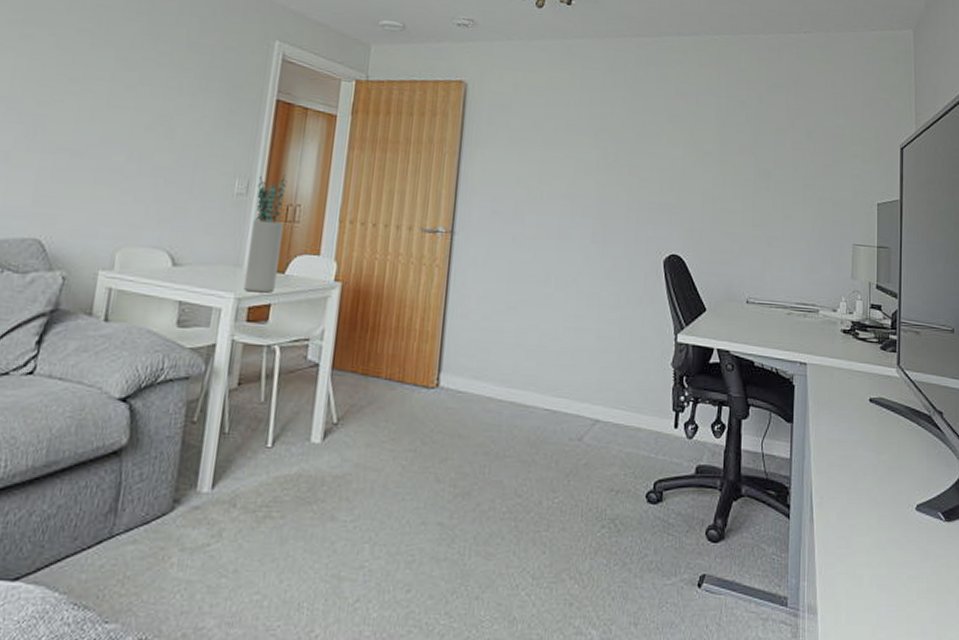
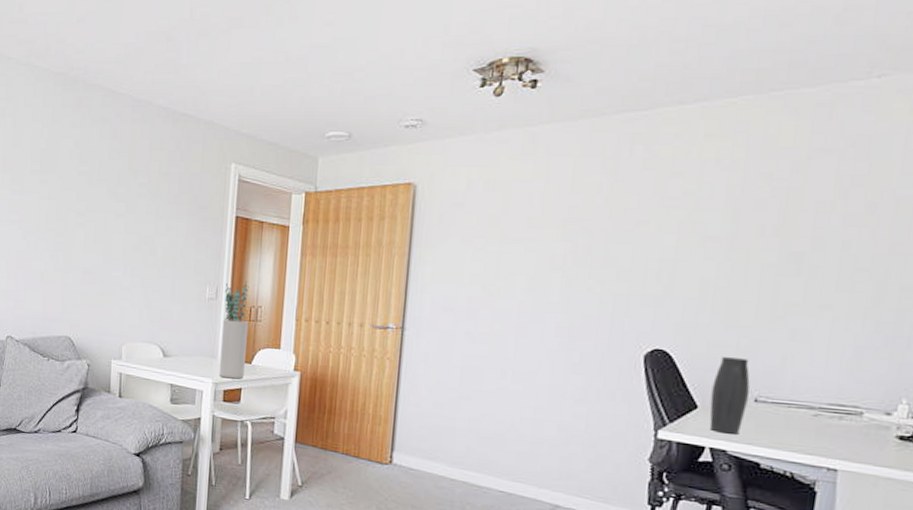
vase: none [715,262,743,335] -> present [709,357,750,435]

